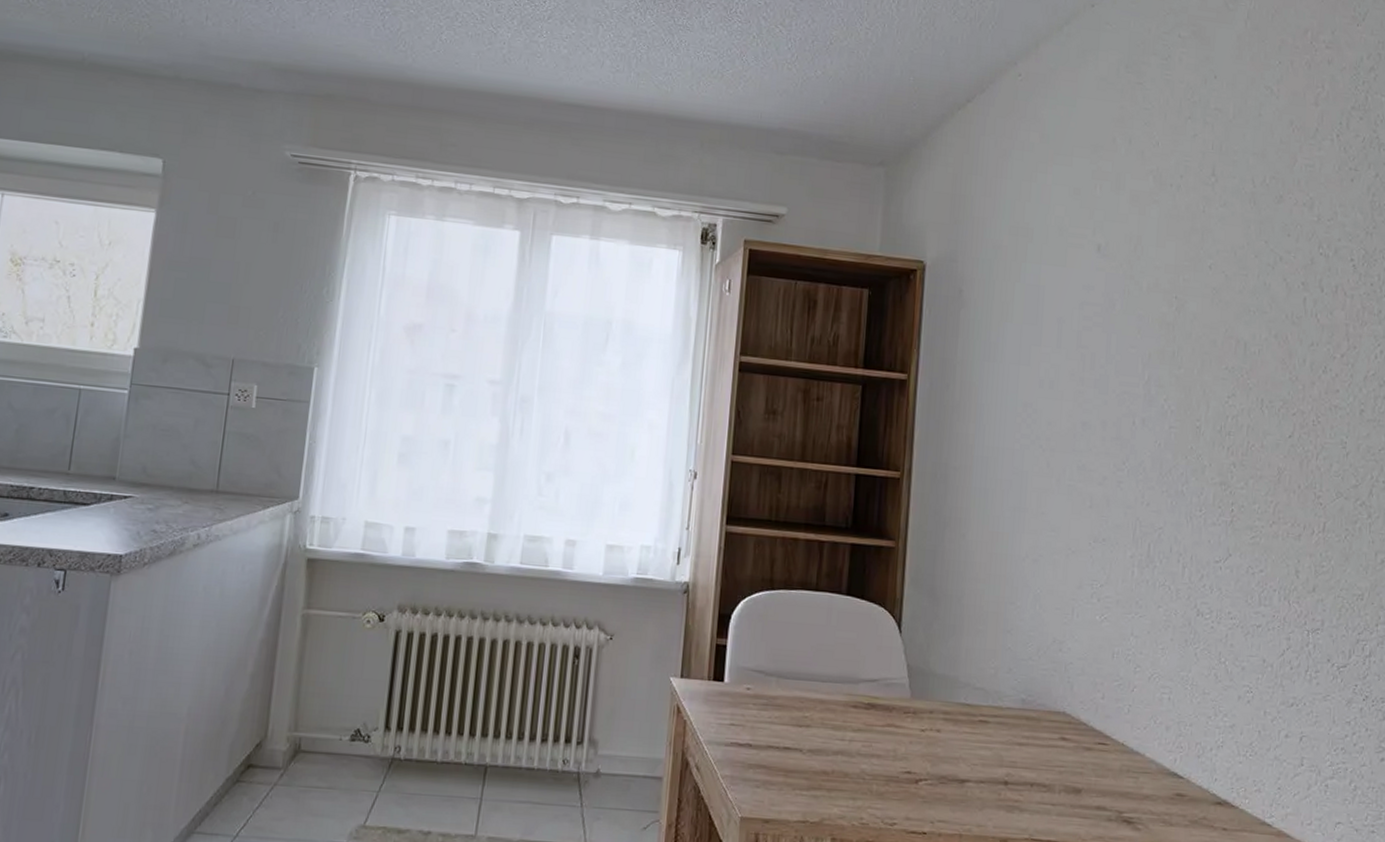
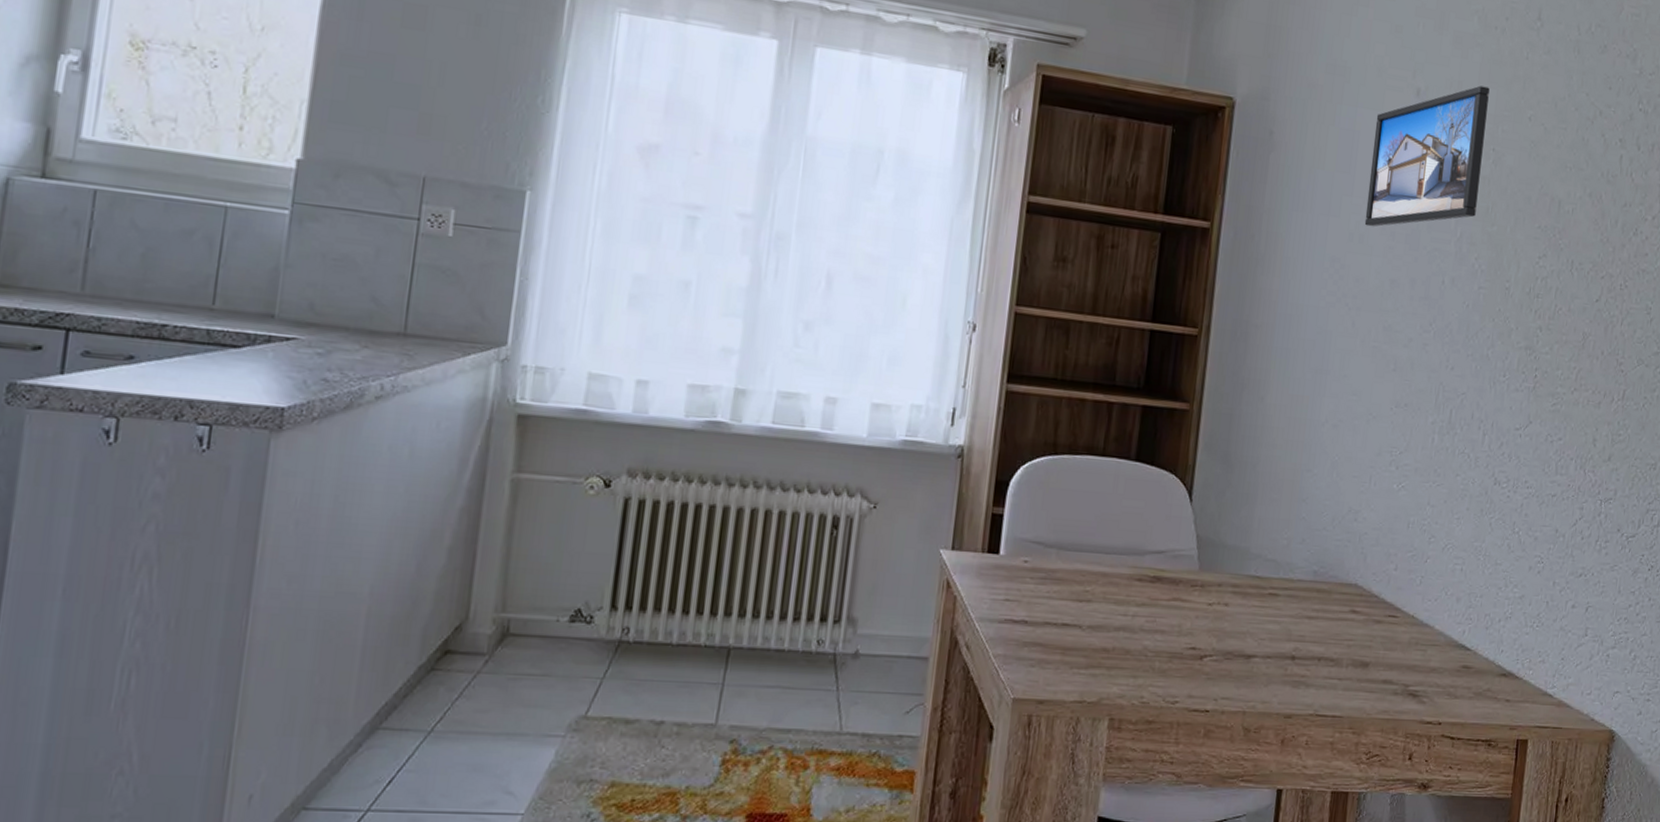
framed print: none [1054,239,1168,374] -> present [1364,85,1490,227]

